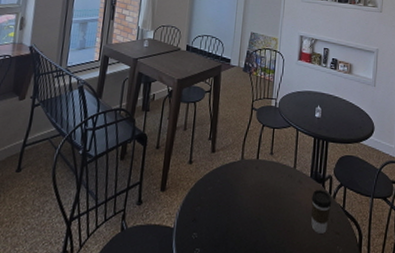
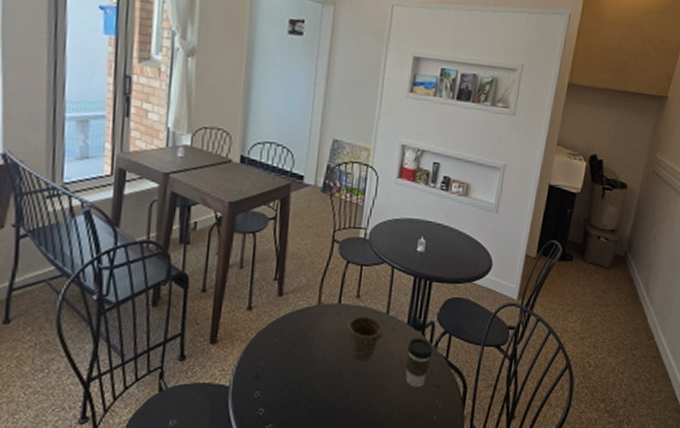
flower pot: none [264,170,292,208] -> present [347,316,383,360]

